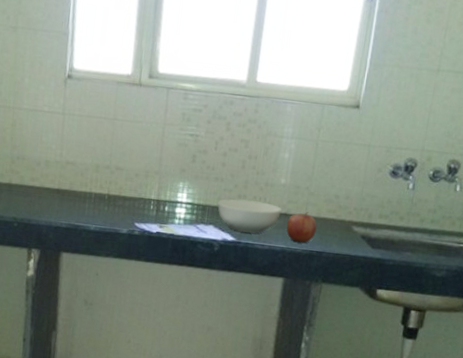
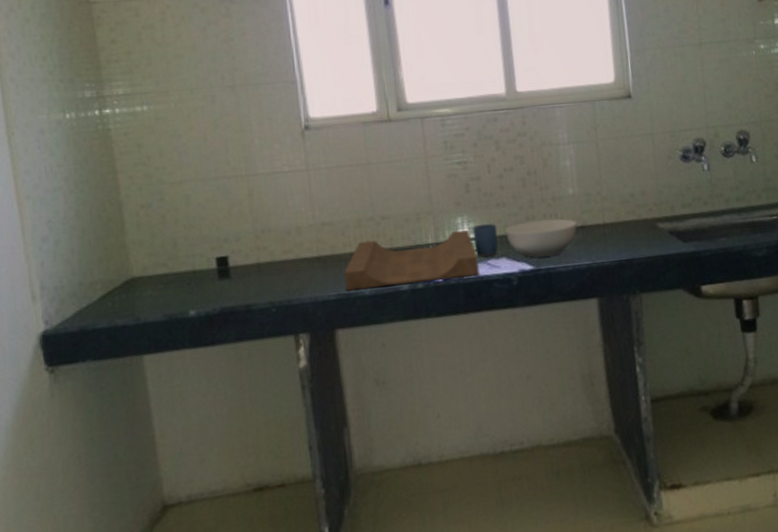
cutting board: none [75,184,190,235] -> present [343,229,479,291]
mug: none [189,192,212,221] -> present [472,224,498,257]
fruit: present [286,212,317,243] -> none [586,219,620,254]

